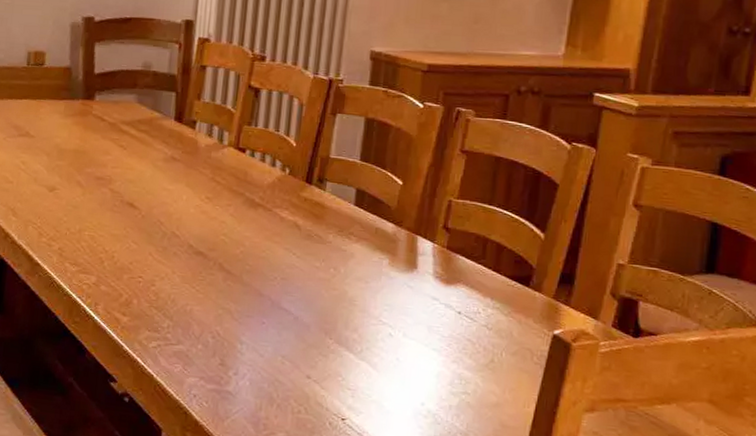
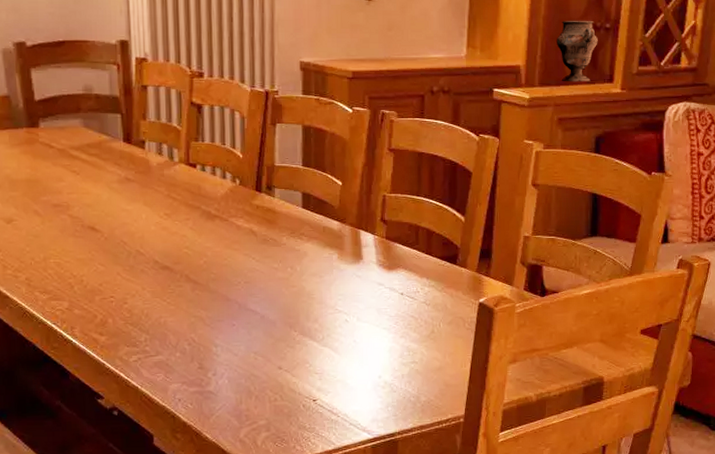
decorative vase: none [678,22,733,93] -> present [556,21,598,82]

